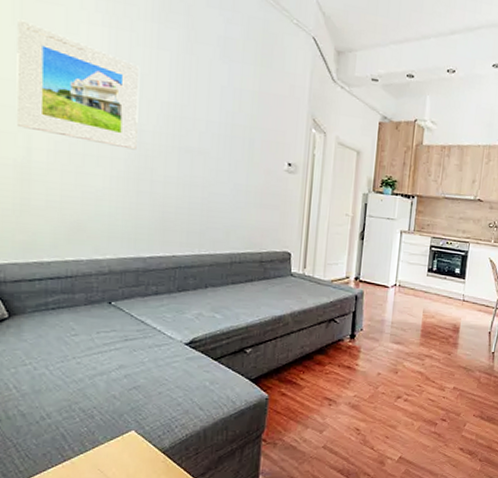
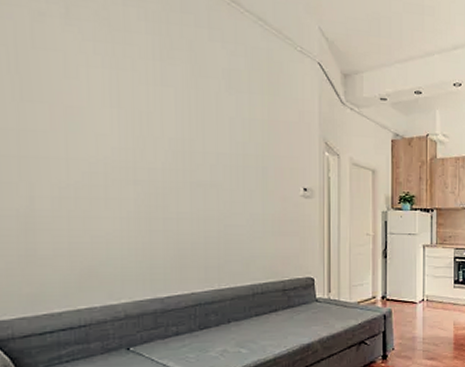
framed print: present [16,19,140,150] -> none [13,68,146,189]

